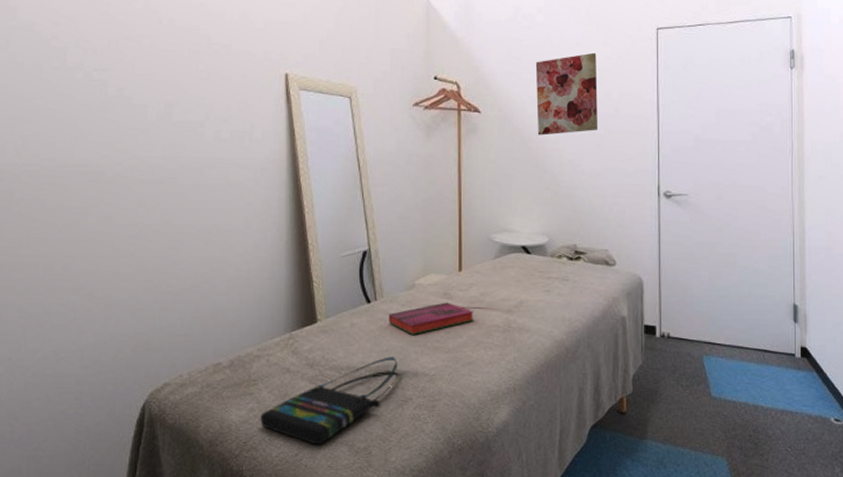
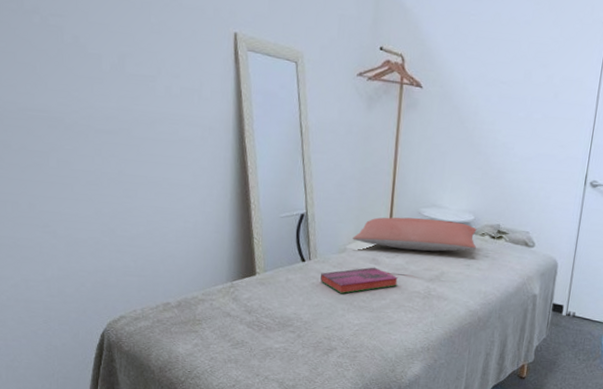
tote bag: present [260,357,399,445] -> none [203,310,326,380]
pillow: none [421,244,554,280] -> present [352,217,477,252]
wall art: present [535,52,598,136] -> none [475,33,545,116]

